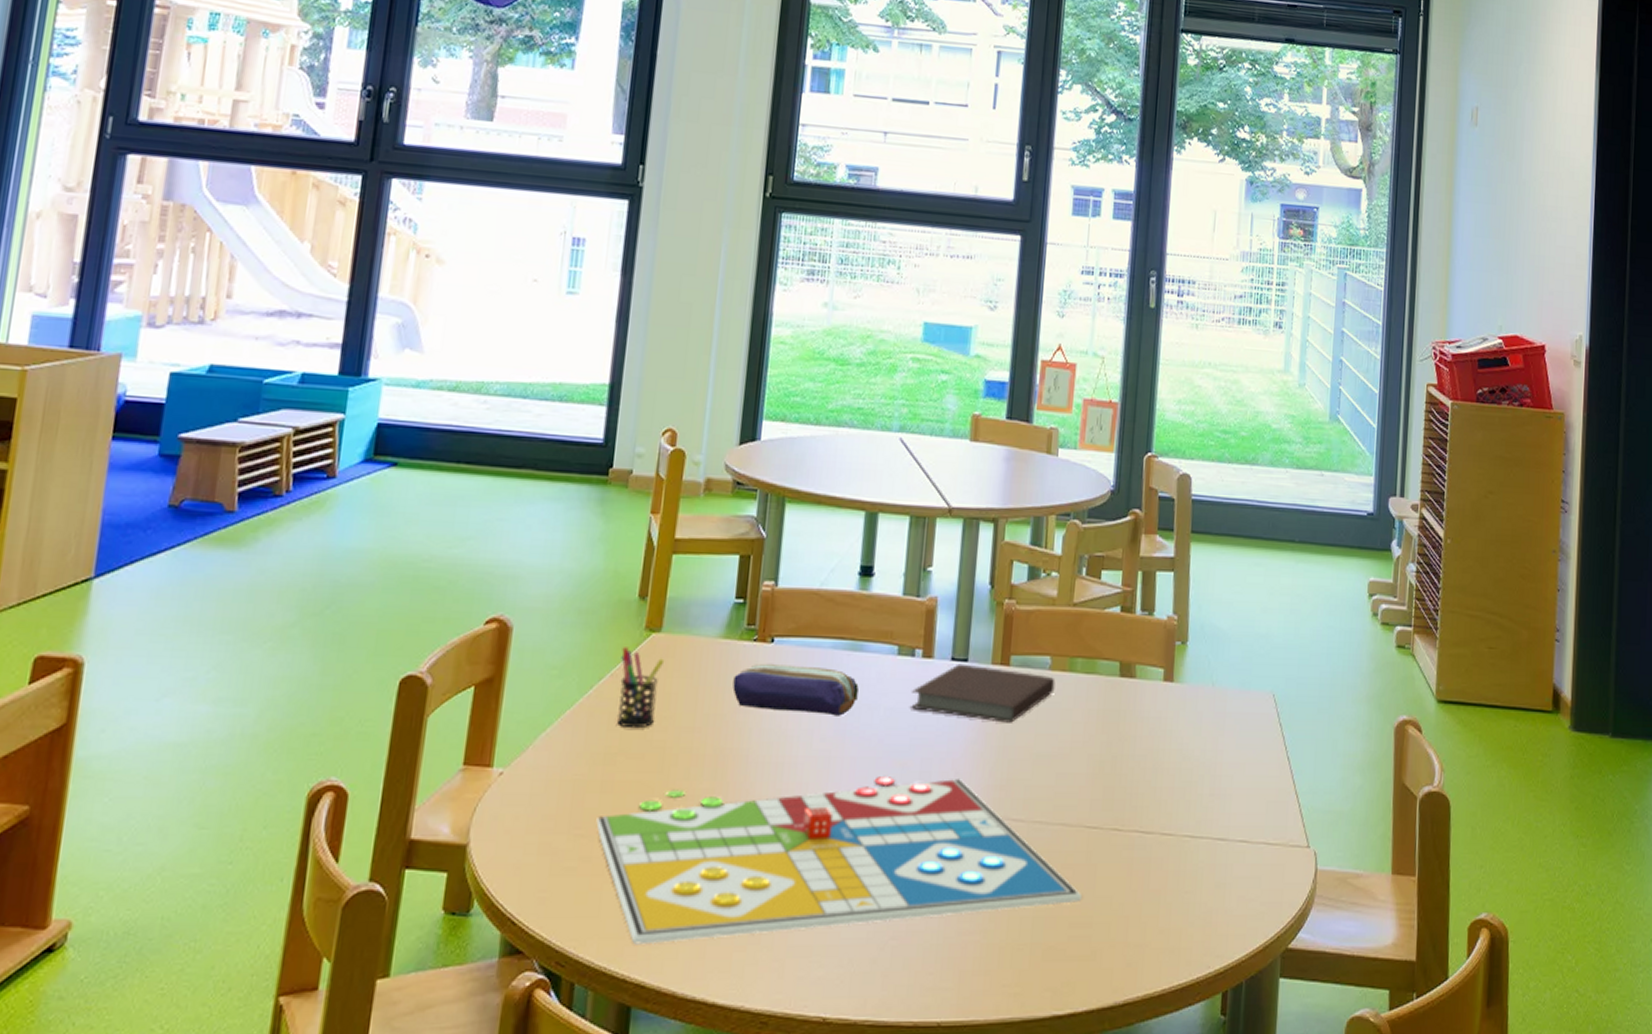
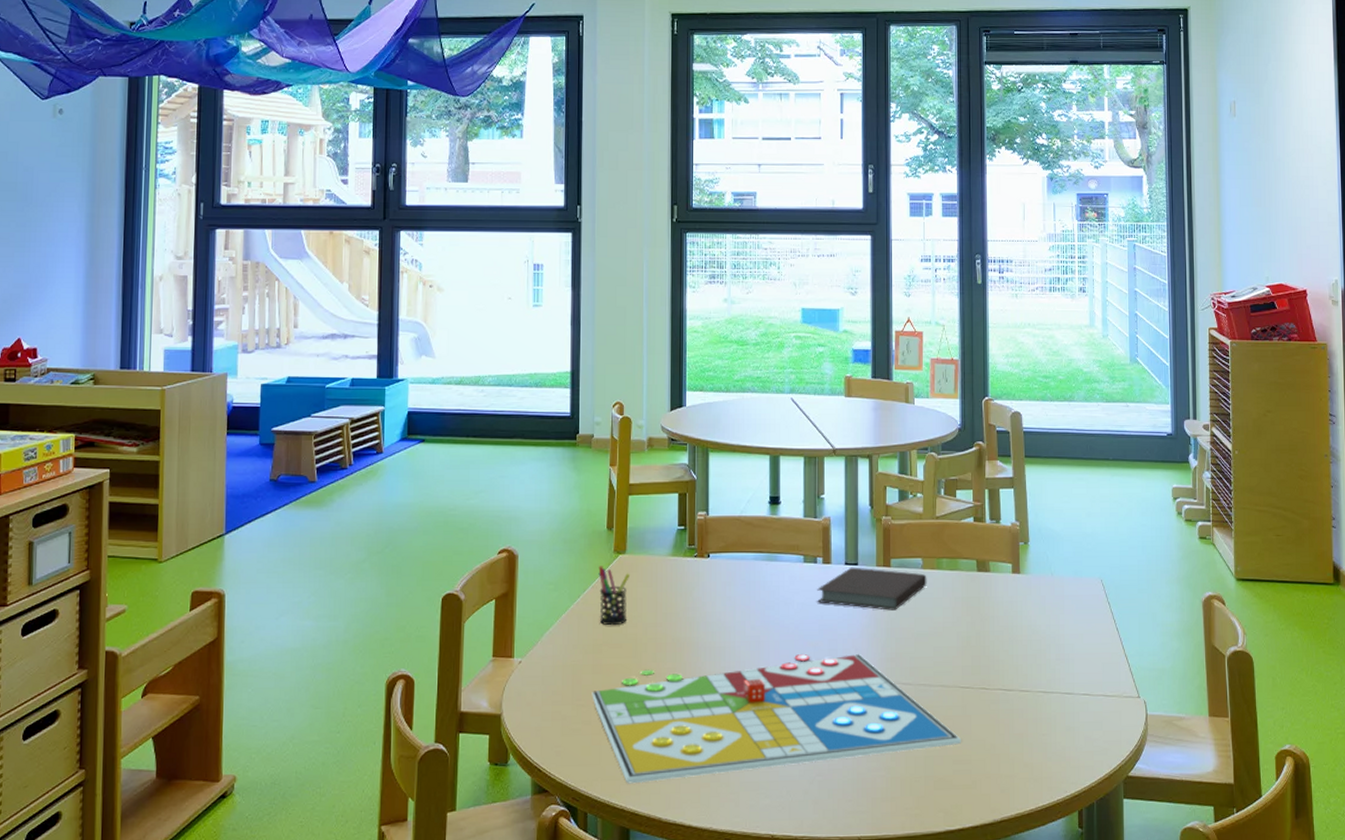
pencil case: present [732,663,859,716] -> none [682,573,776,611]

